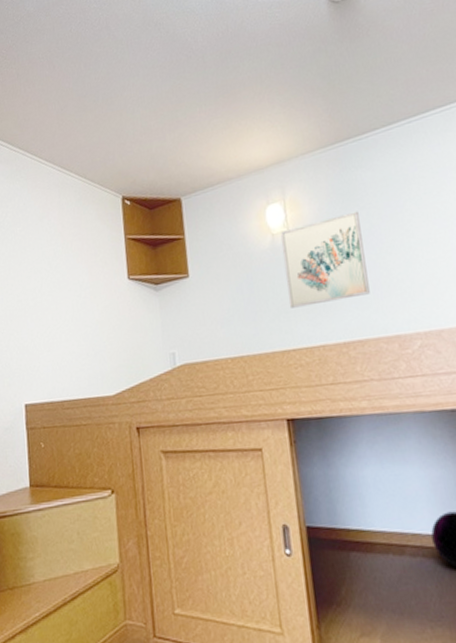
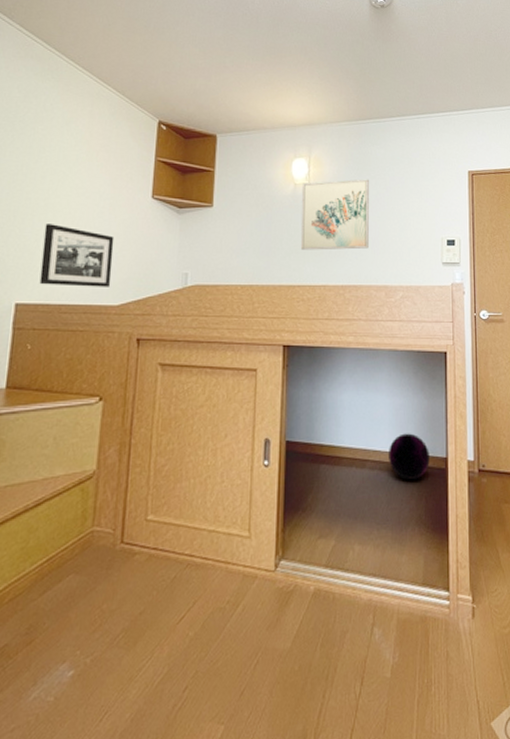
picture frame: none [37,321,104,384] -> present [39,224,115,287]

